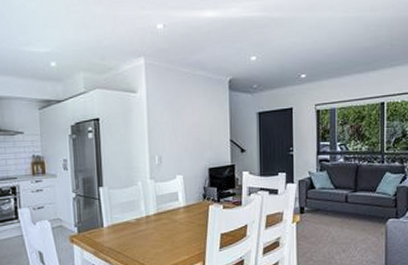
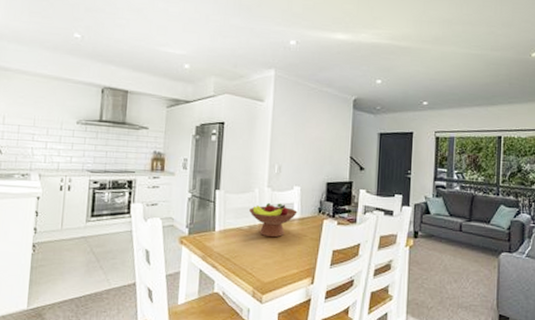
fruit bowl: none [135,193,182,228] -> present [249,202,297,238]

